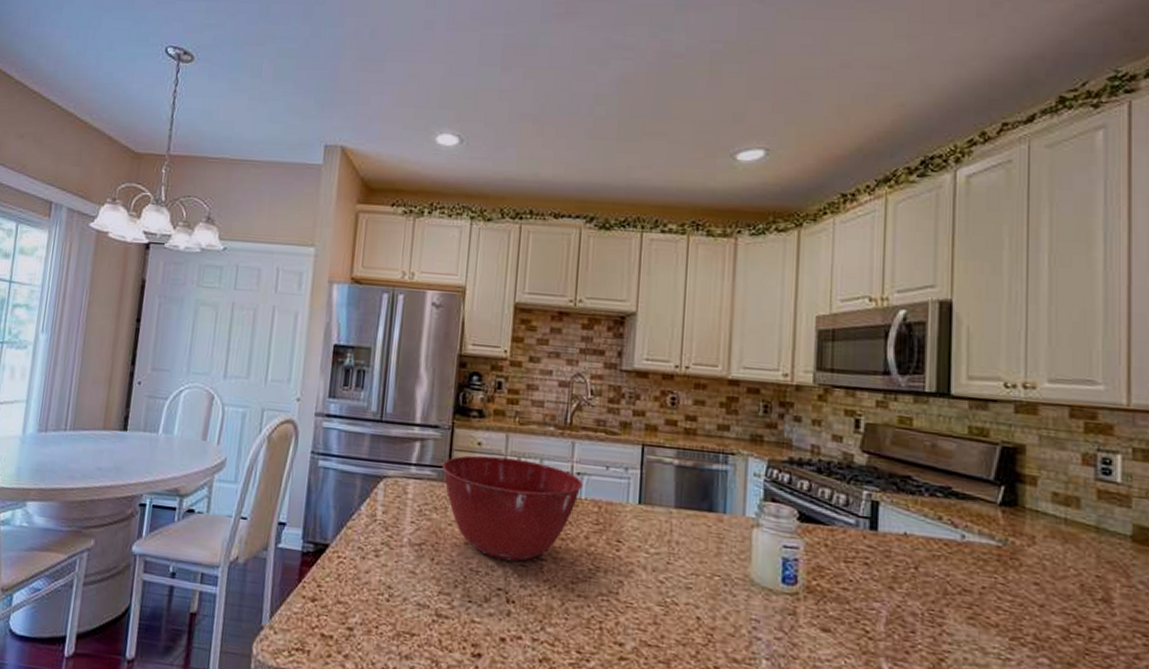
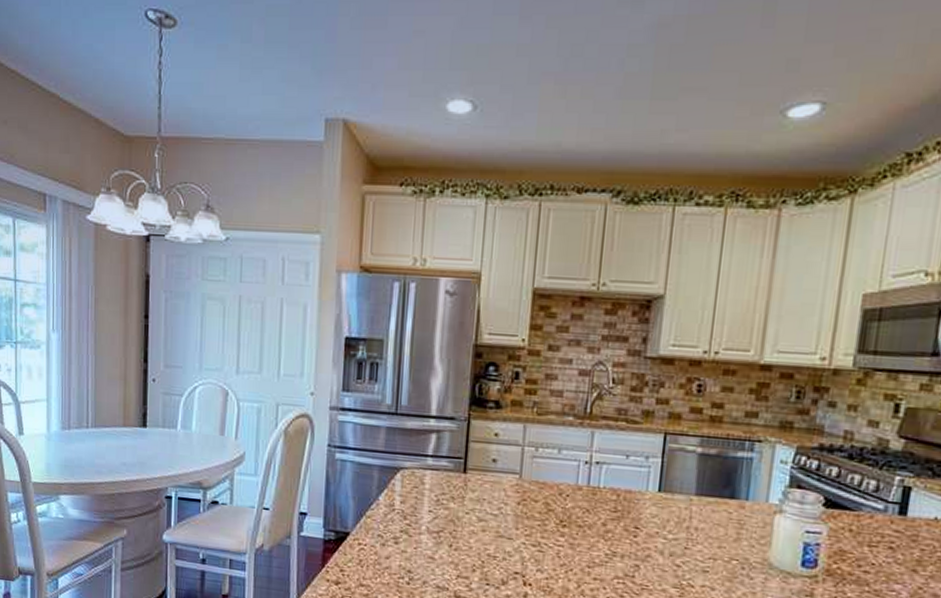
mixing bowl: present [442,455,582,562] -> none [459,446,601,547]

